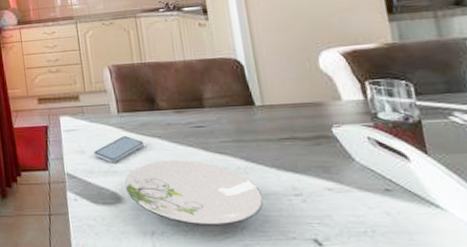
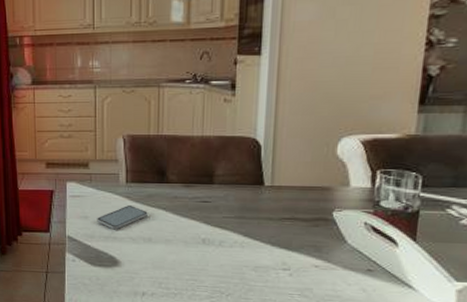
plate: present [124,160,264,225] -> none [123,230,253,291]

